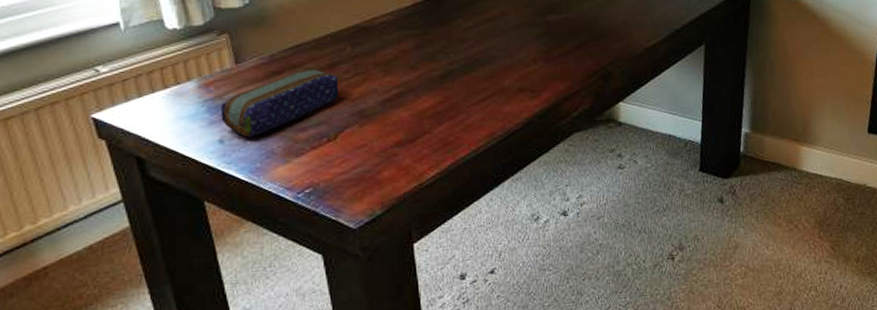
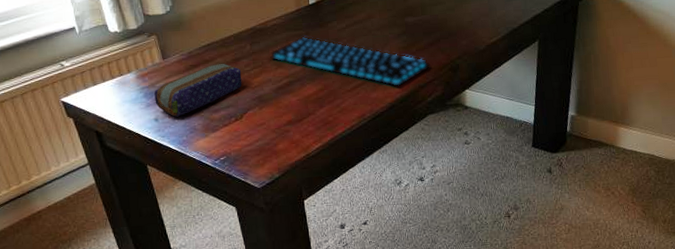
keyboard: none [376,36,578,99] -> present [270,36,432,87]

